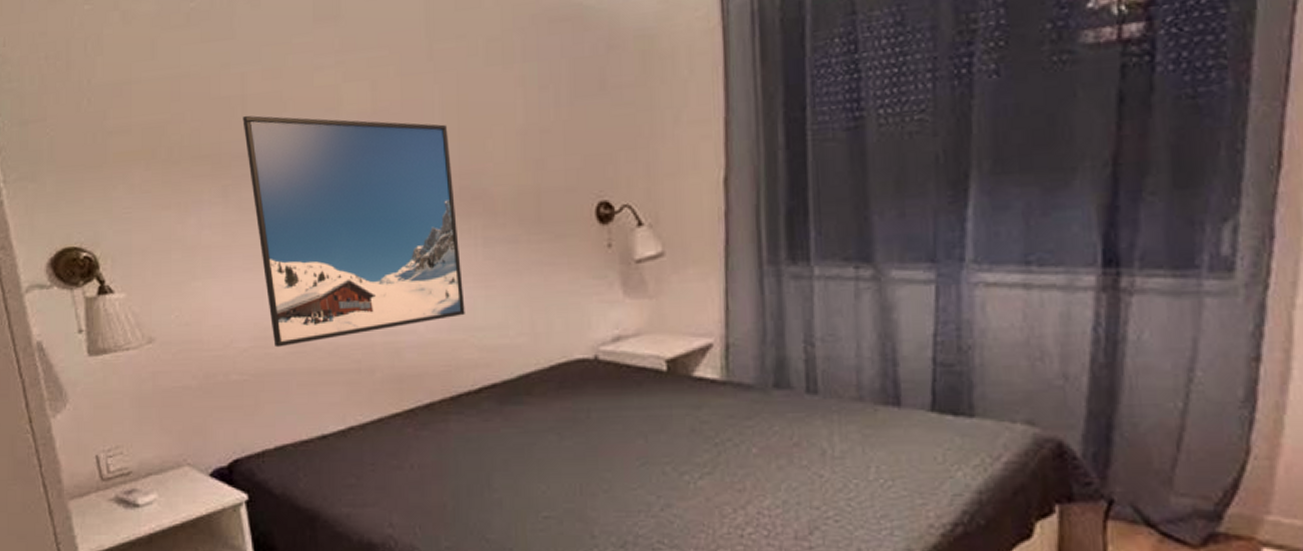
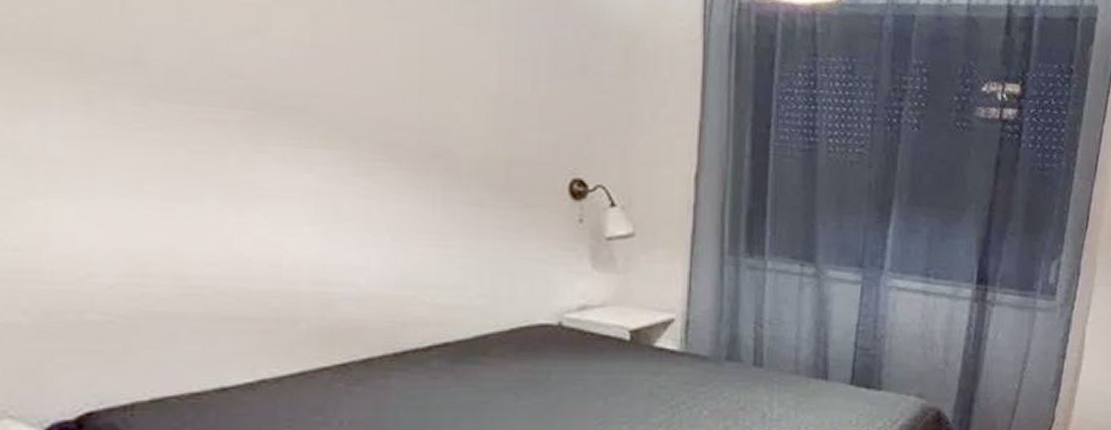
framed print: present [242,115,465,348] -> none [121,14,417,287]

